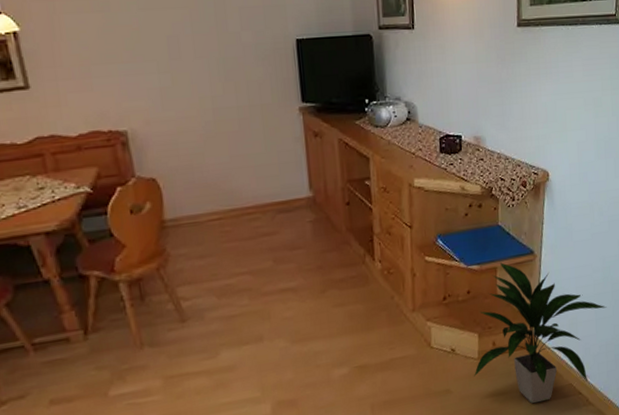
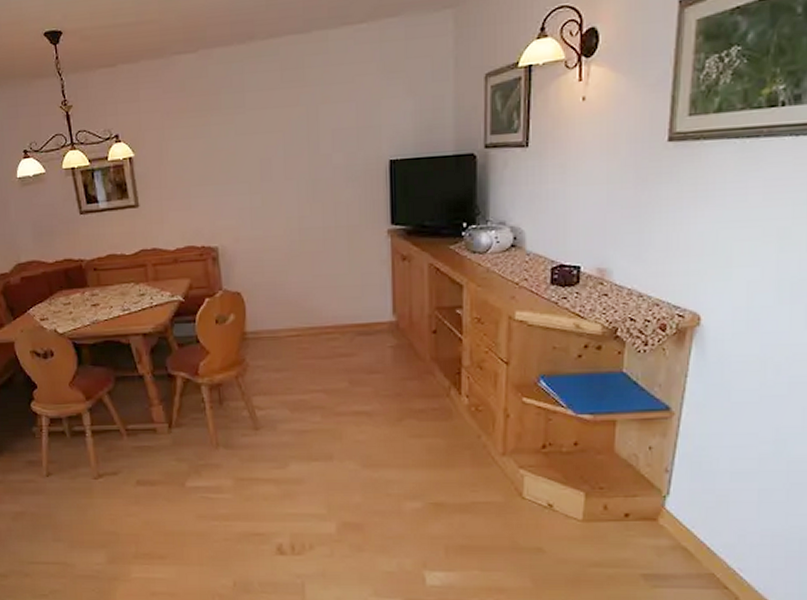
indoor plant: present [474,262,607,404] -> none [576,416,777,587]

